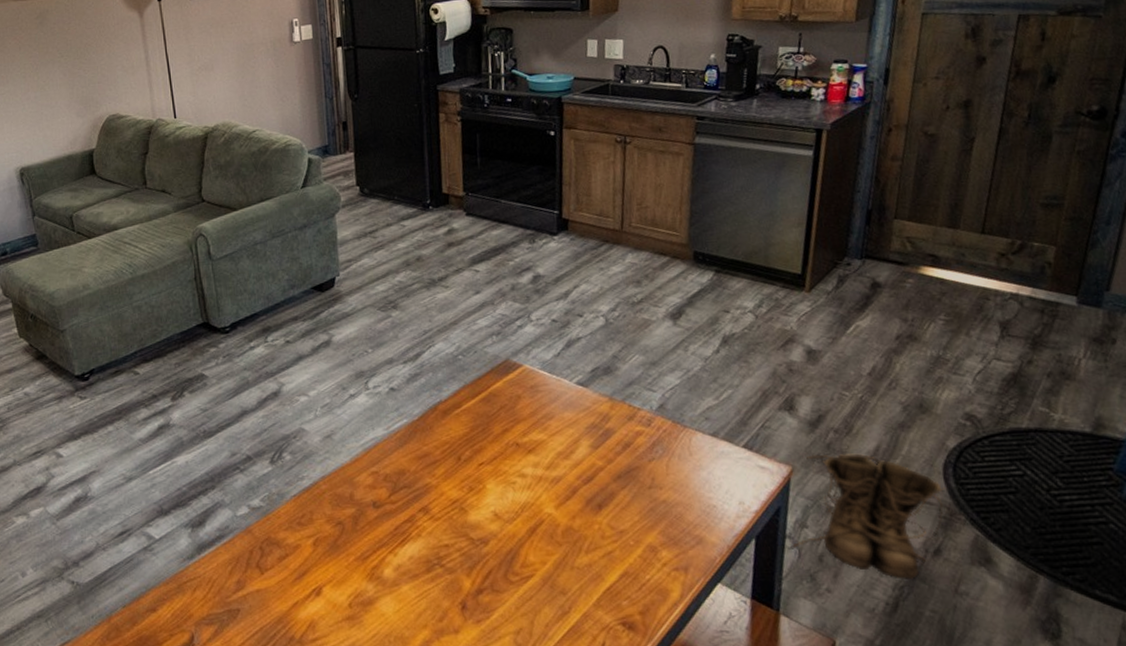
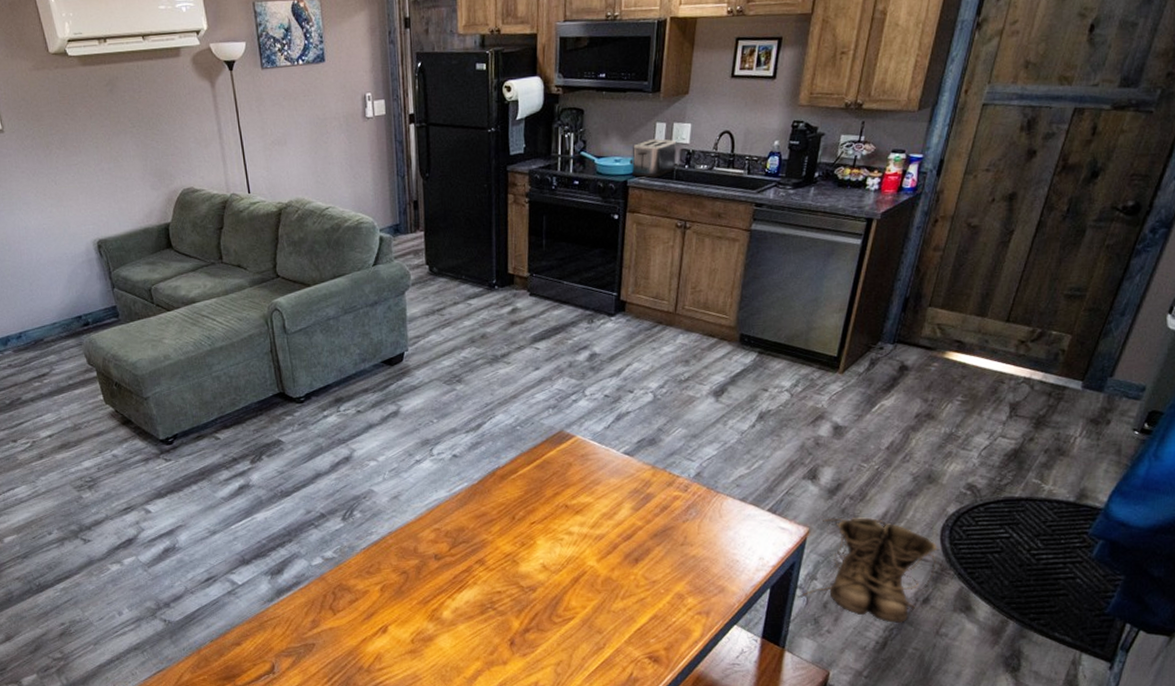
toaster: none [562,55,611,94] -> present [629,139,677,179]

